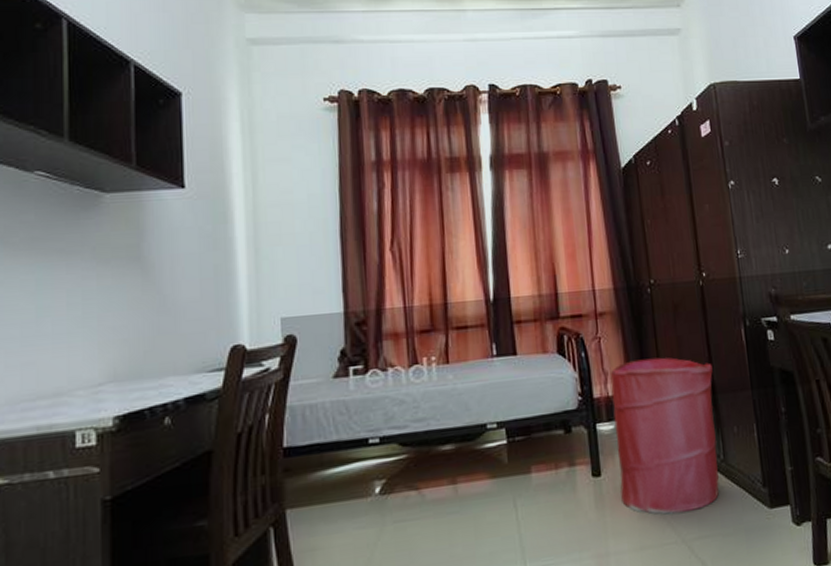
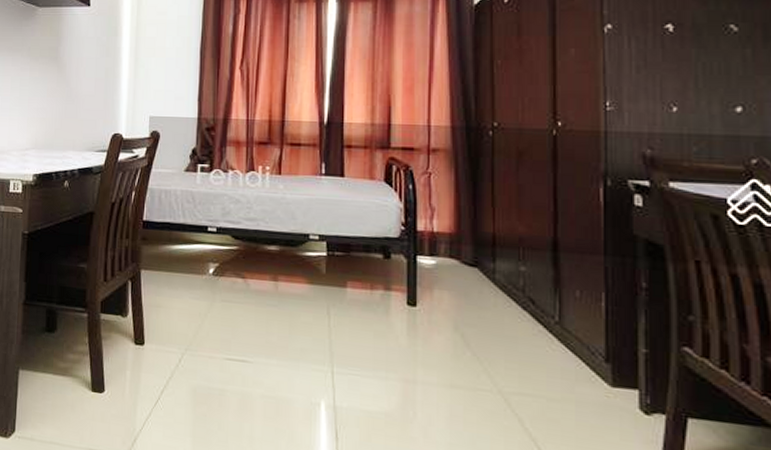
laundry hamper: present [610,357,719,515] -> none [436,201,557,365]

